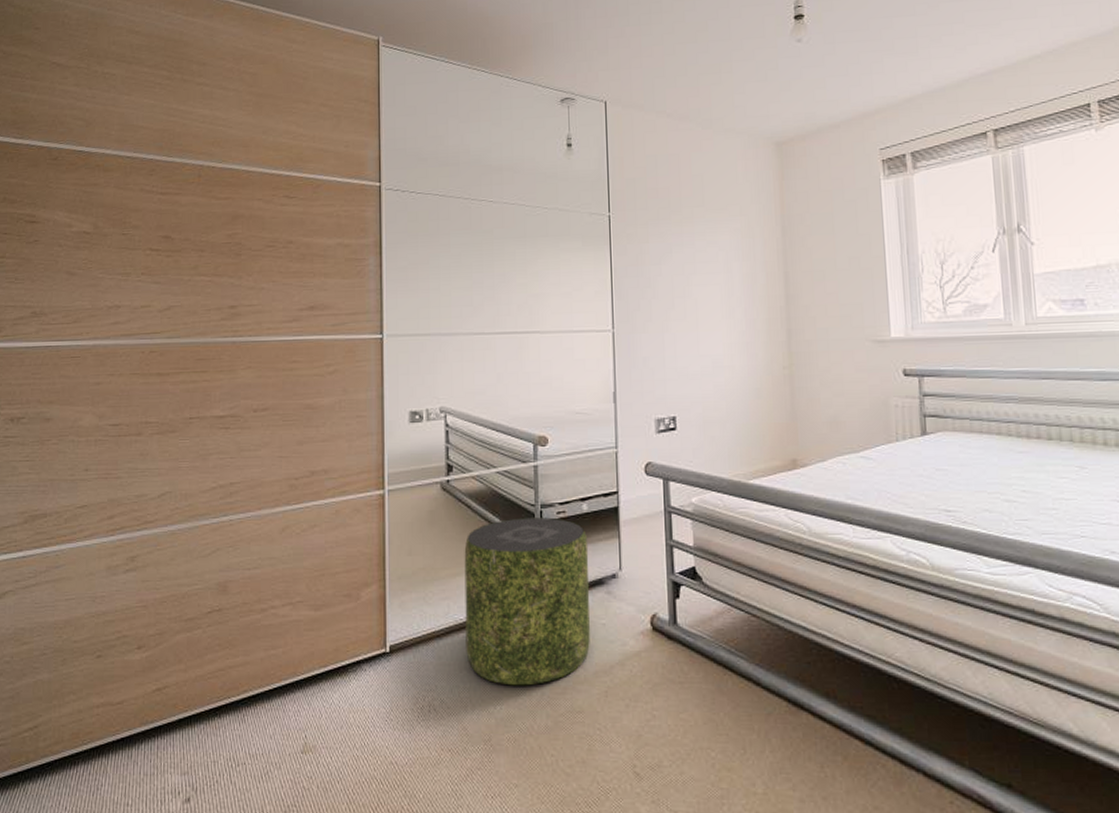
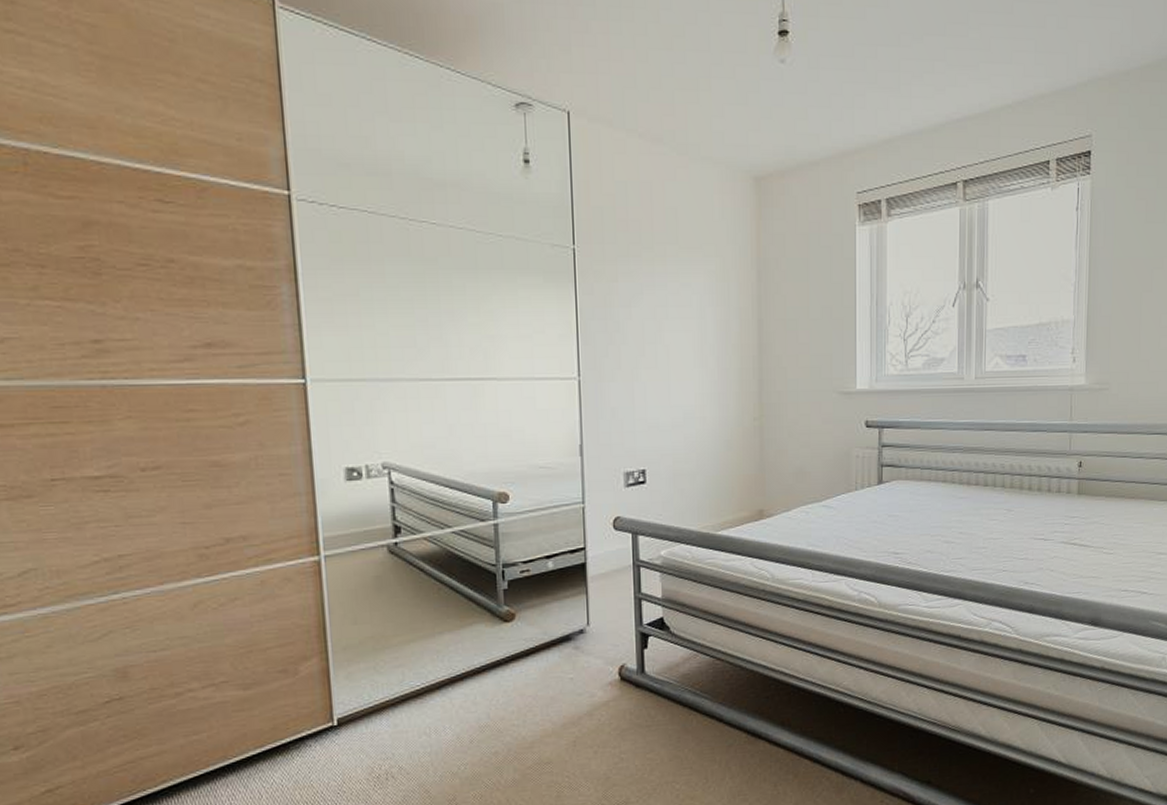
pouf: present [464,517,590,686] -> none [418,576,558,746]

